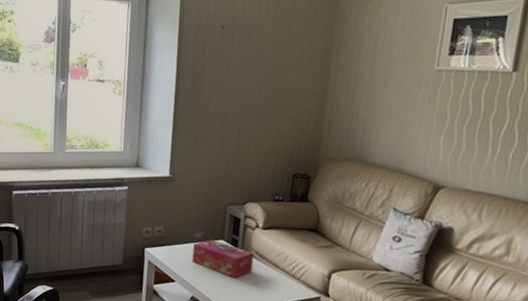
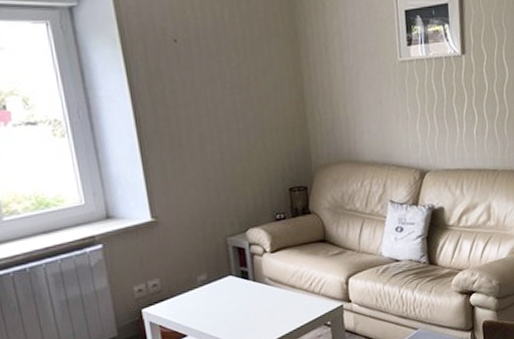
tissue box: present [191,239,255,278] -> none [199,278,271,312]

